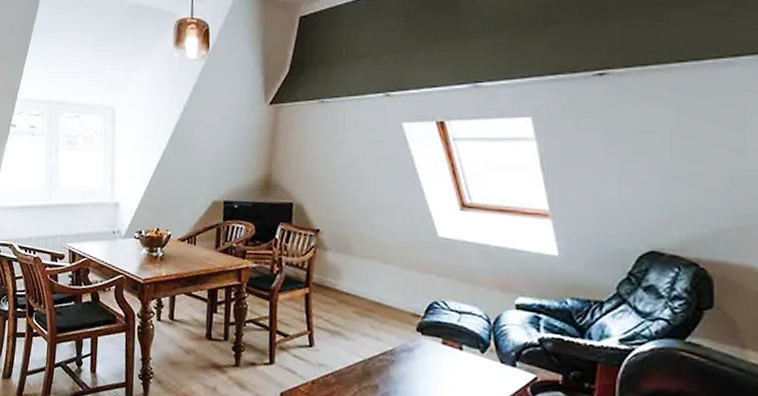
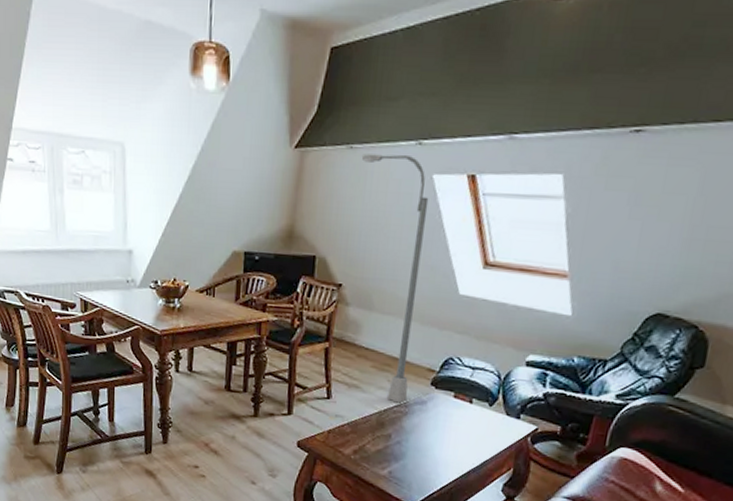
floor lamp: none [332,105,400,351] -> present [361,154,429,403]

